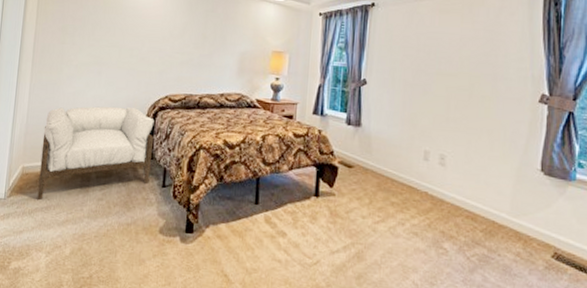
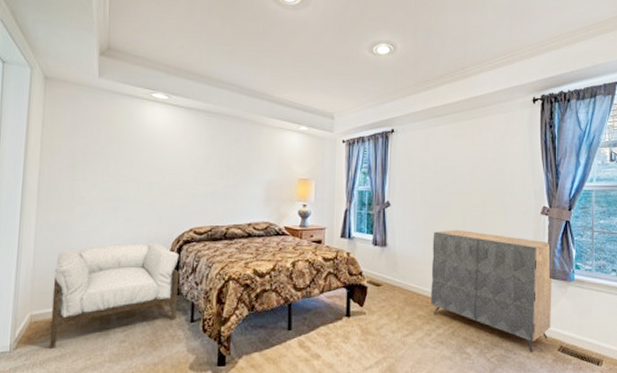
dresser: none [406,113,549,256] -> present [431,229,552,353]

